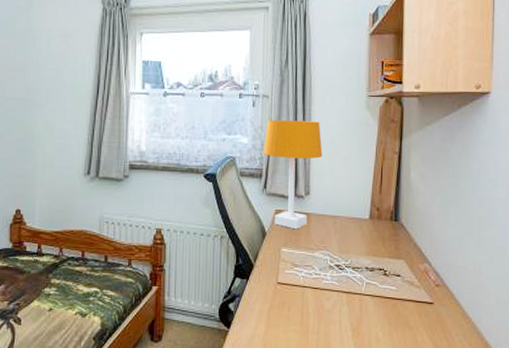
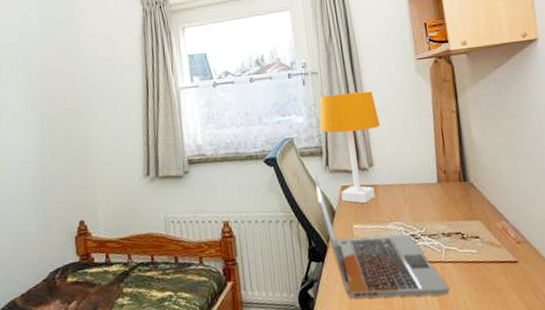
laptop: none [250,194,364,325] -> present [313,173,450,298]

